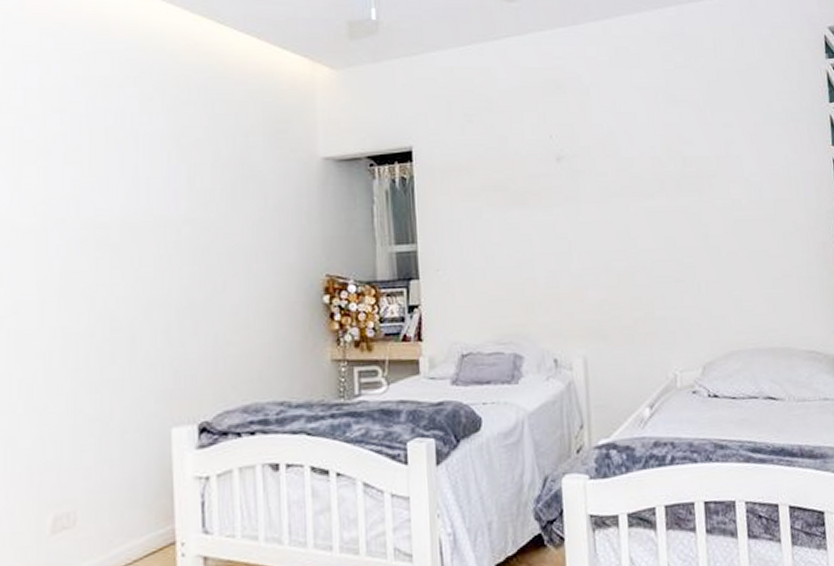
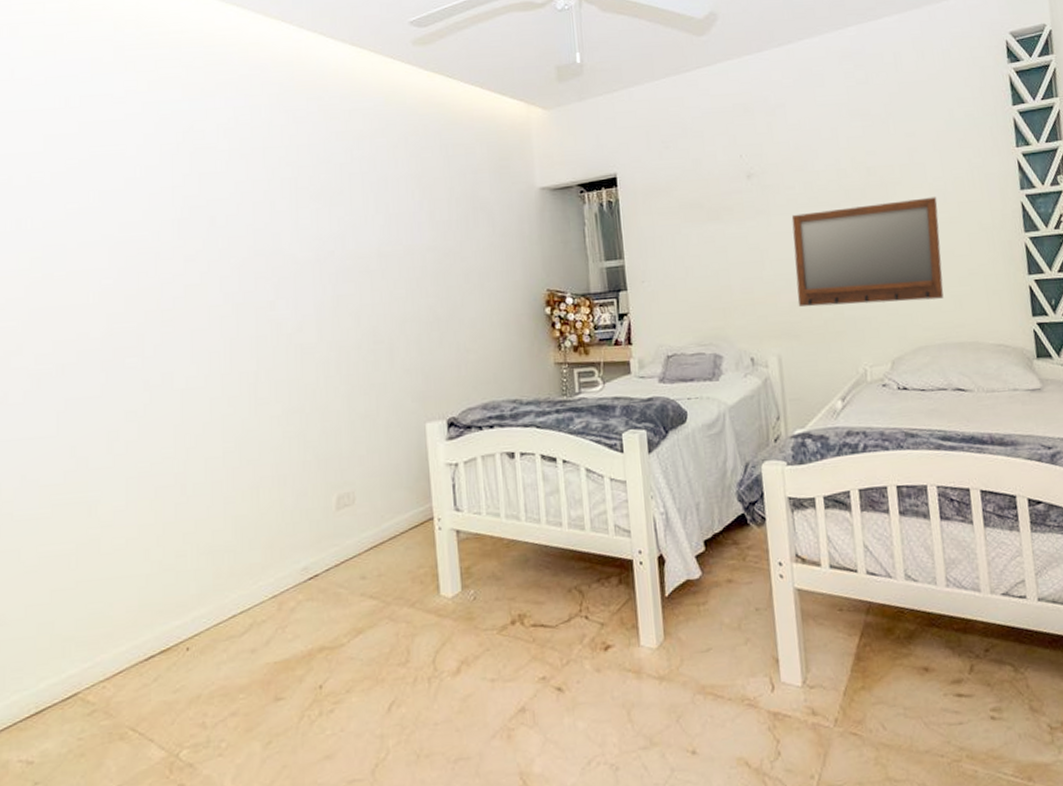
home mirror: none [602,192,757,305] -> present [791,197,944,307]

